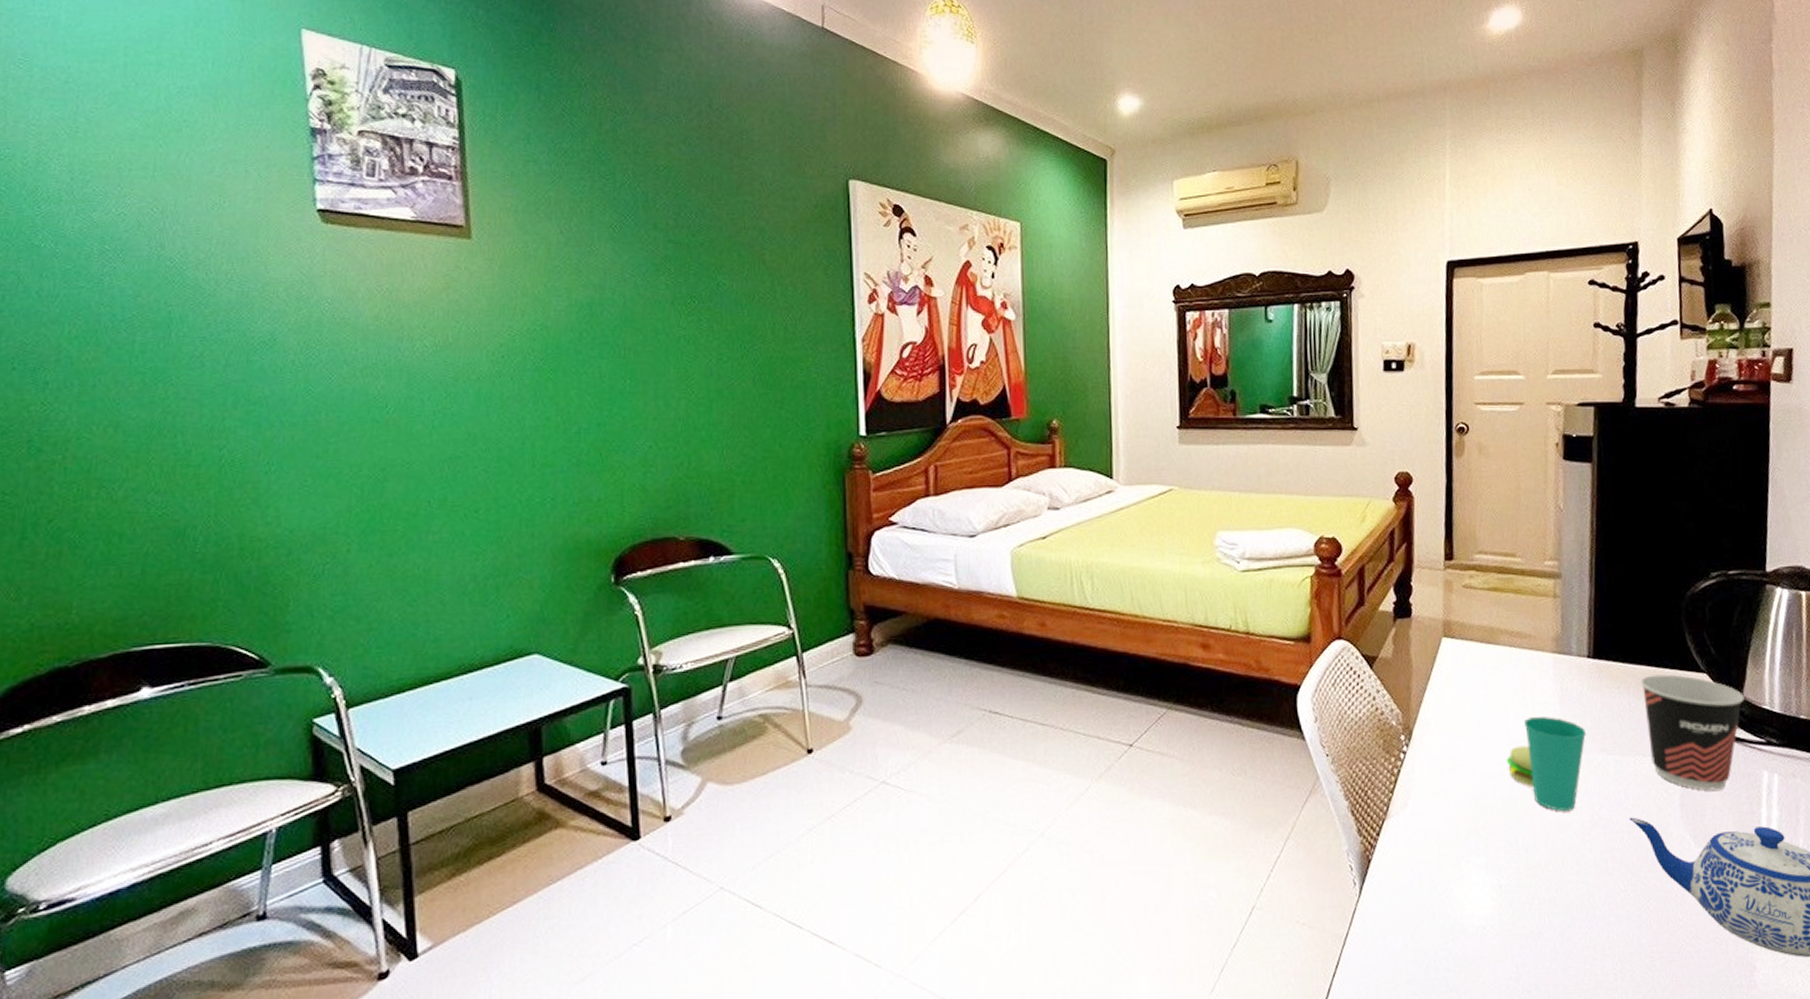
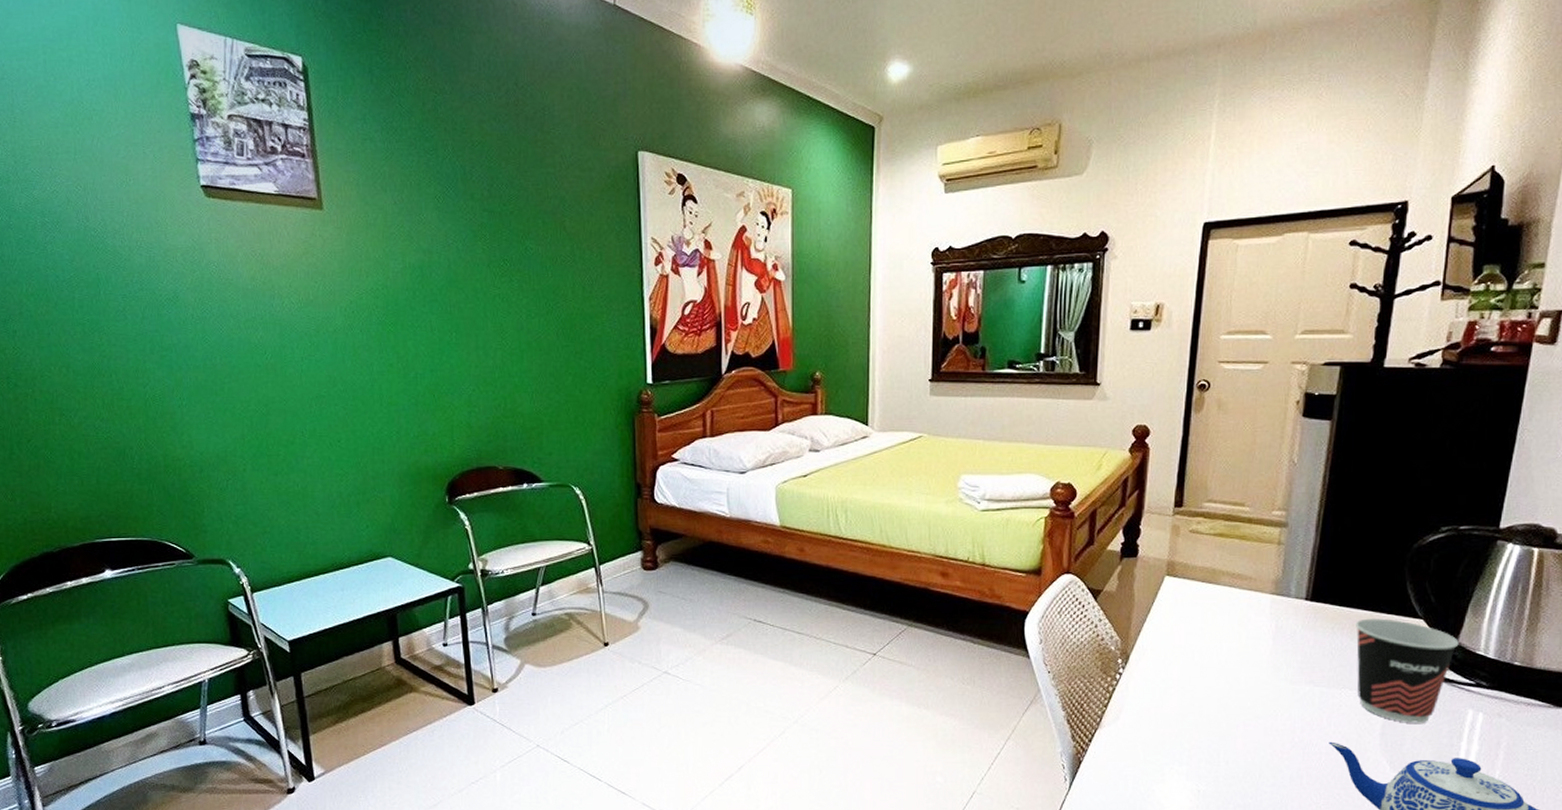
cup: present [1506,716,1587,811] -> none [1216,650,1297,732]

